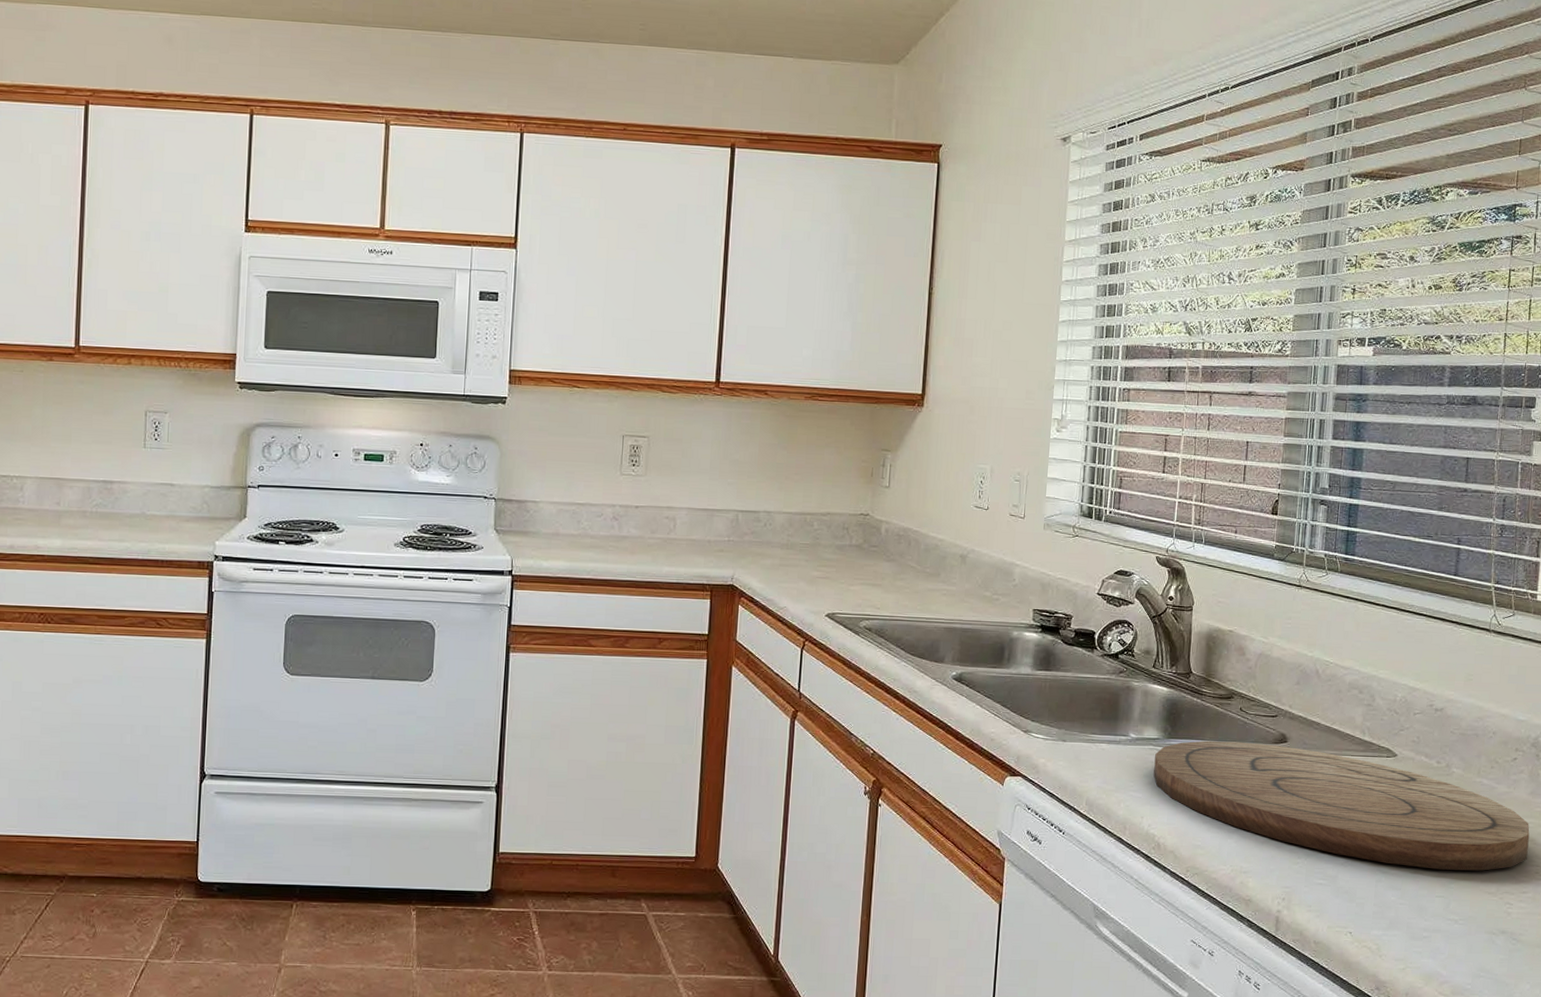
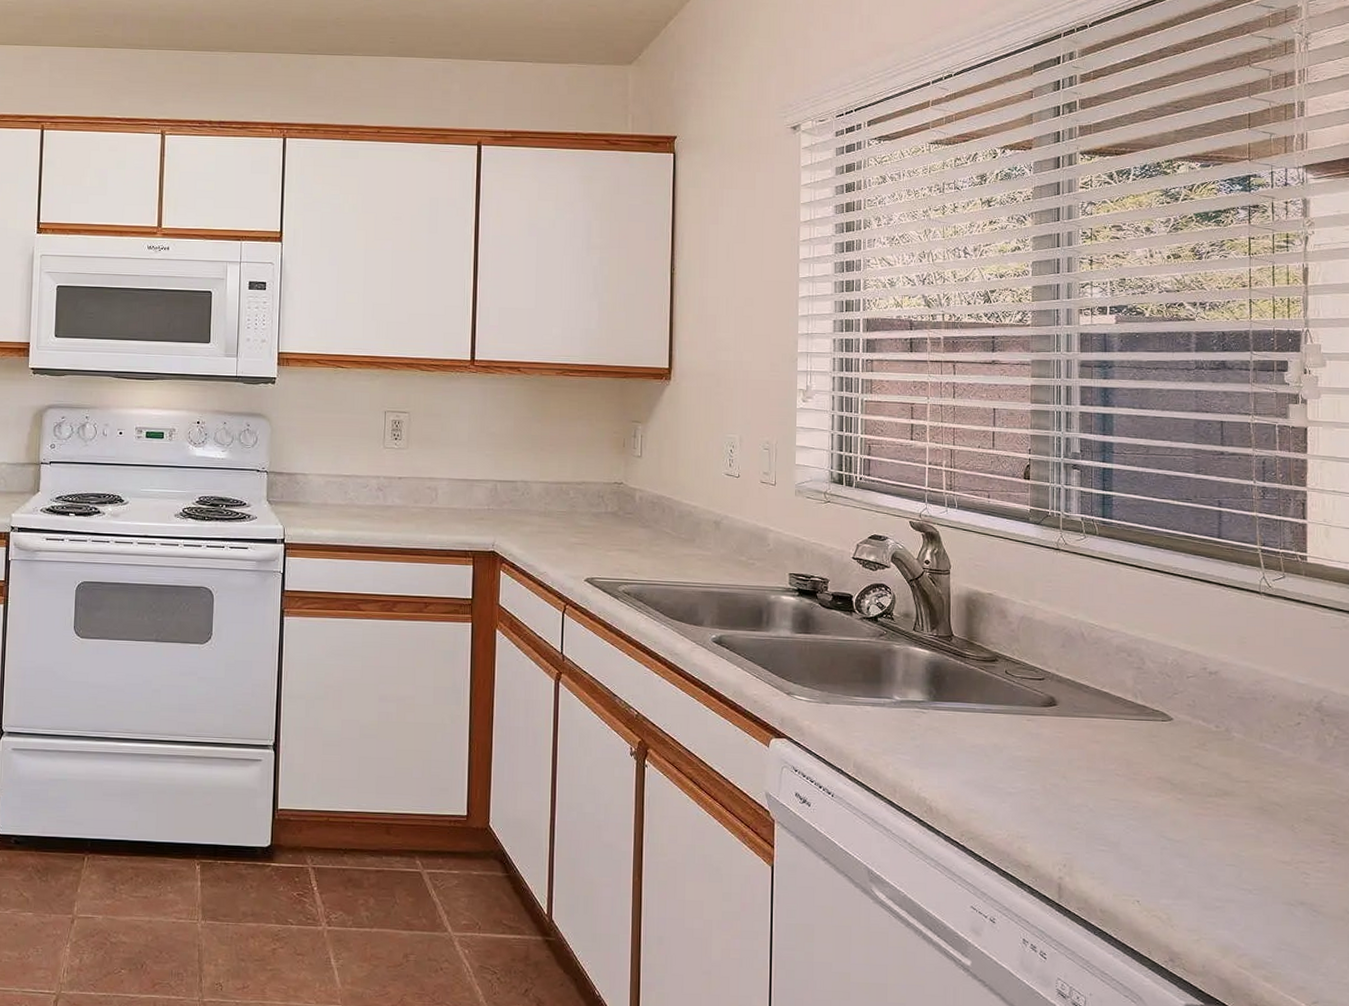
cutting board: present [1153,740,1530,871] -> none [921,703,1321,839]

